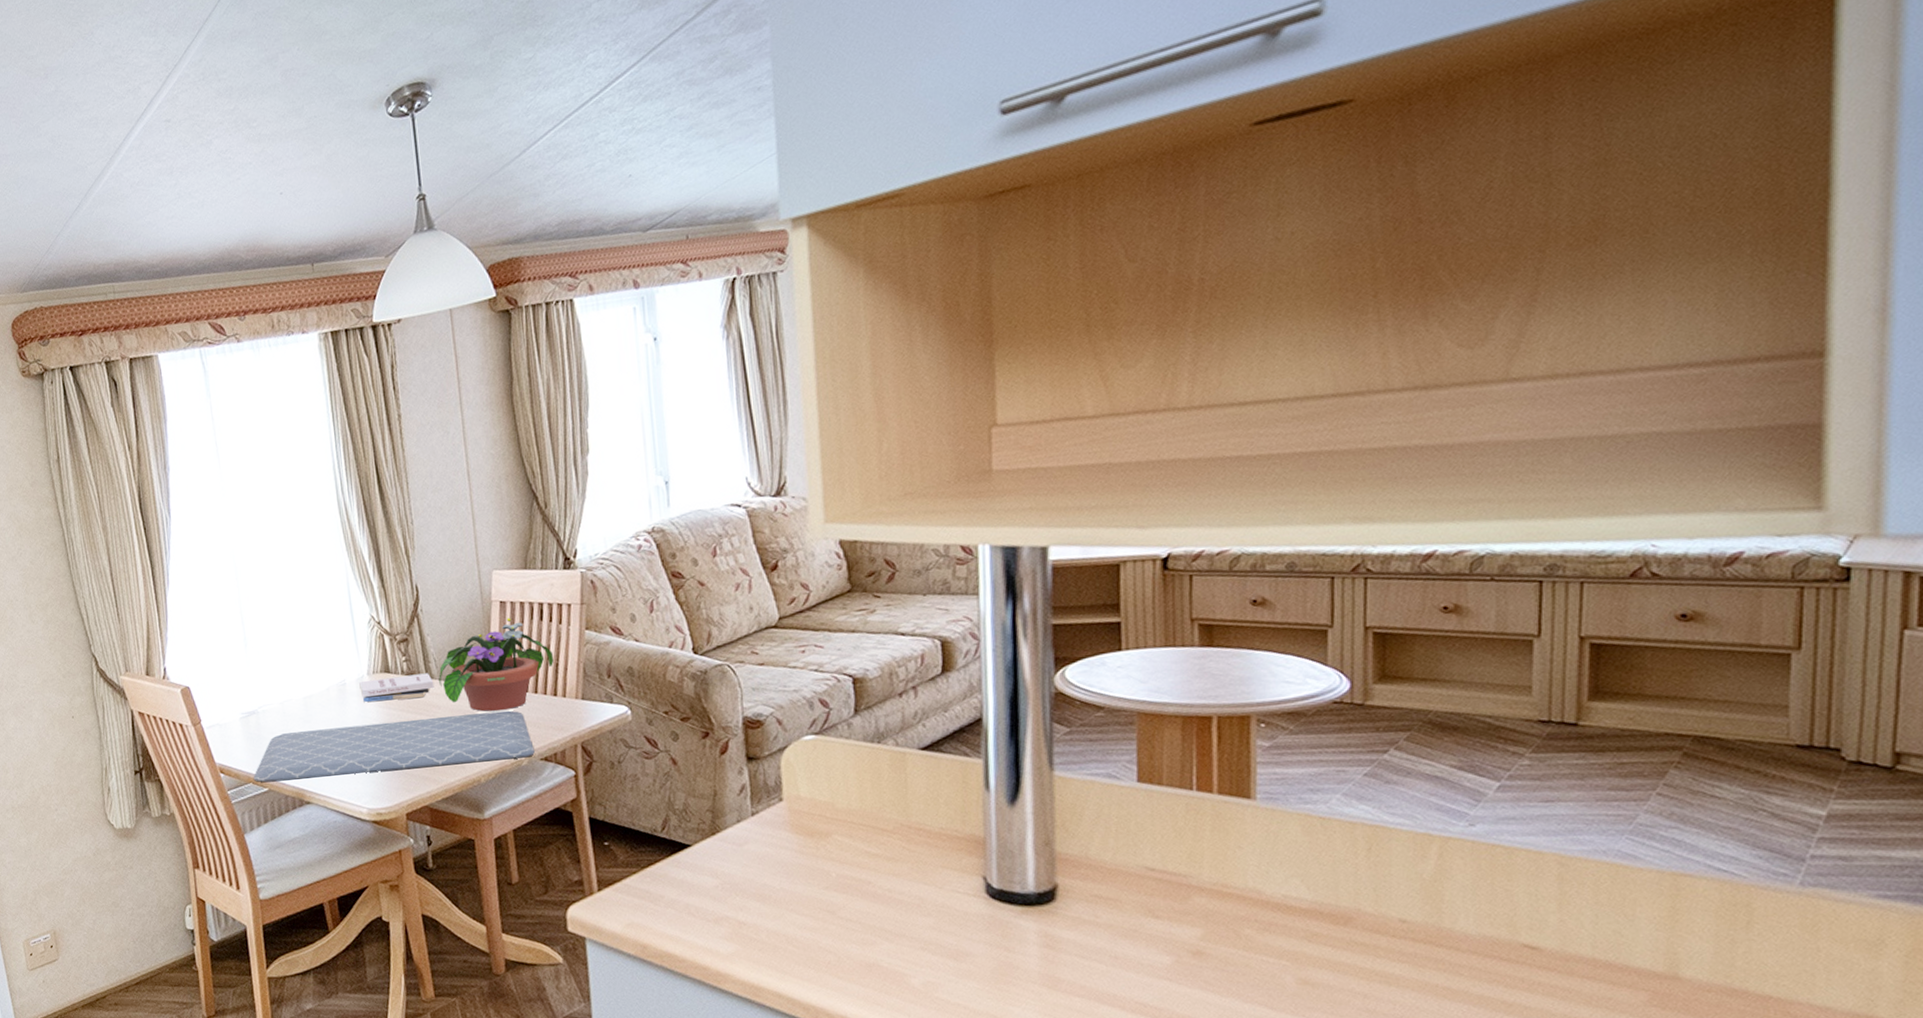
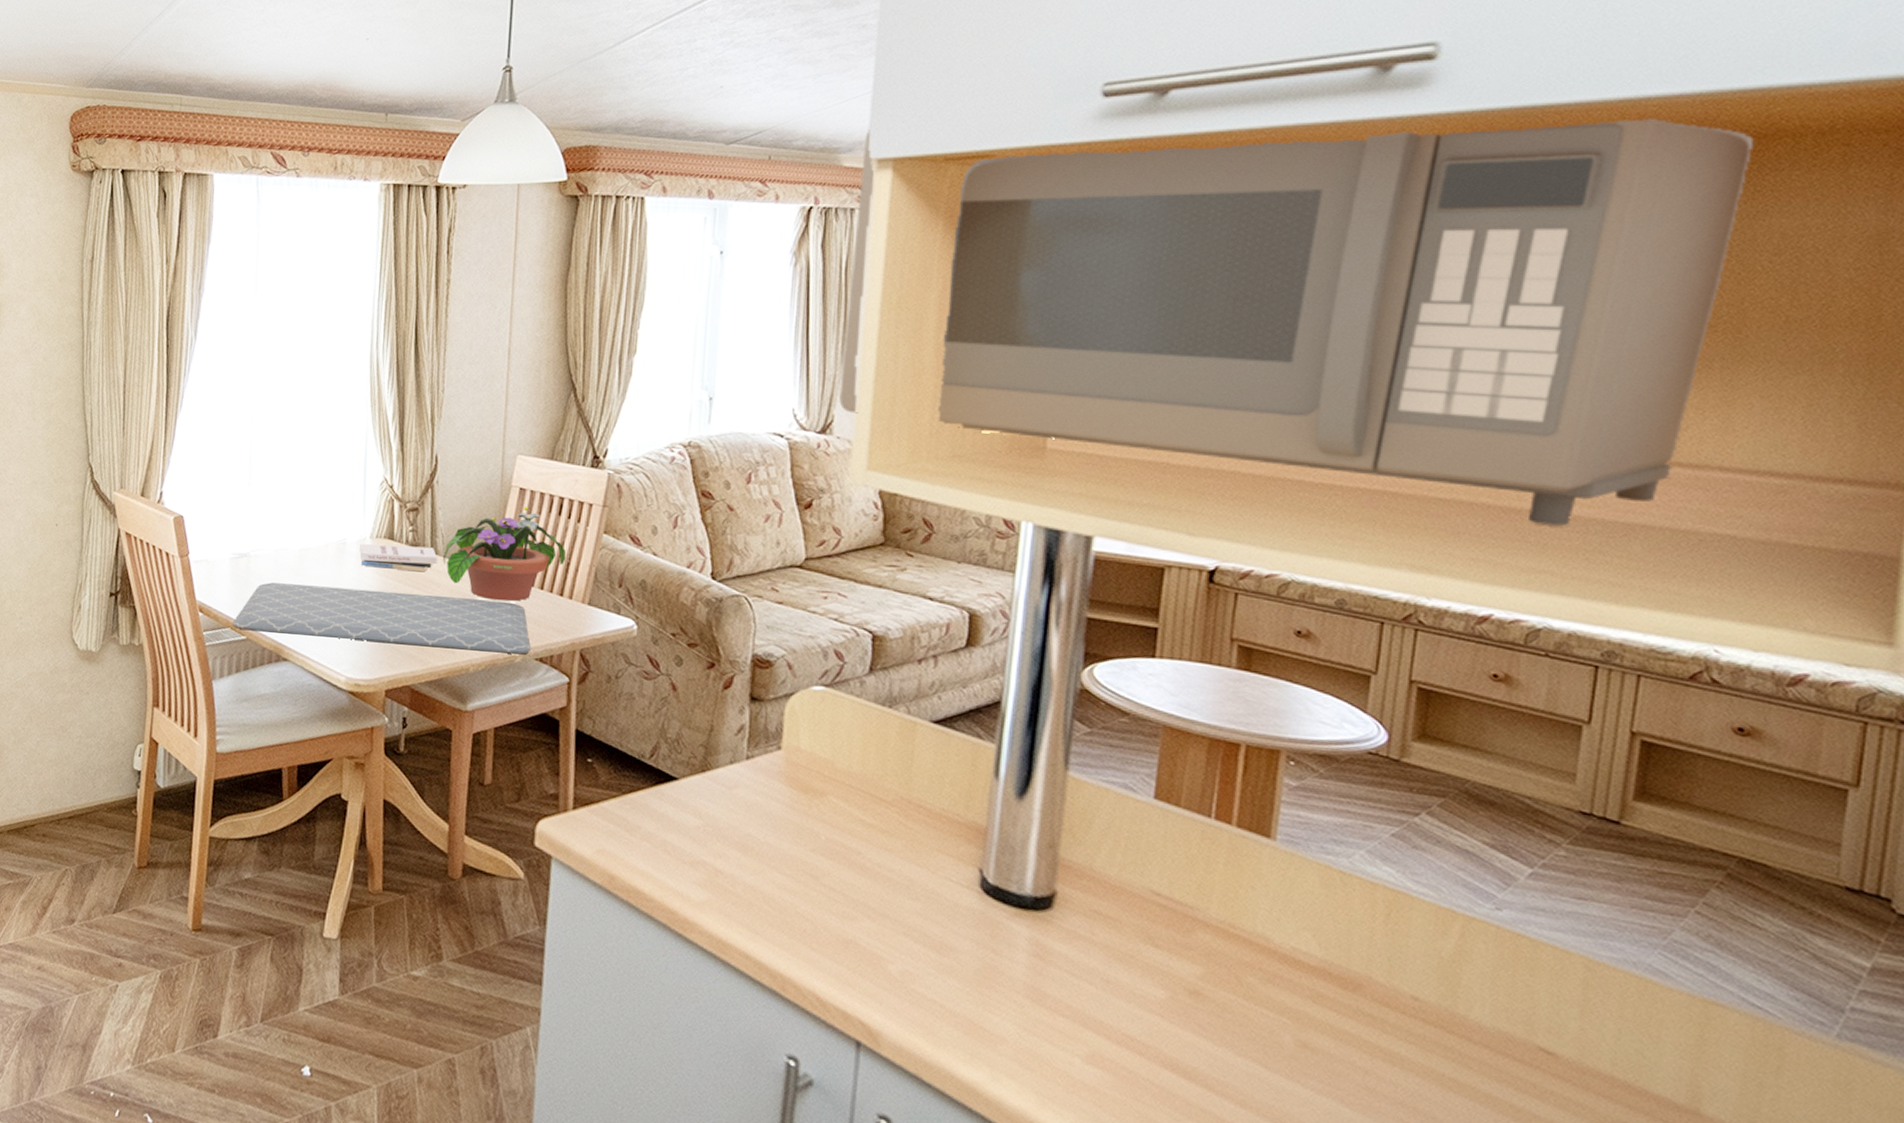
microwave: none [776,30,1643,472] -> present [839,118,1754,527]

